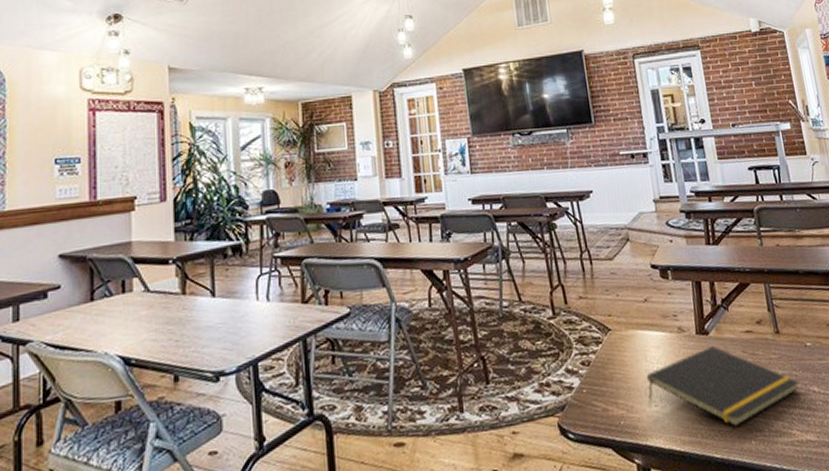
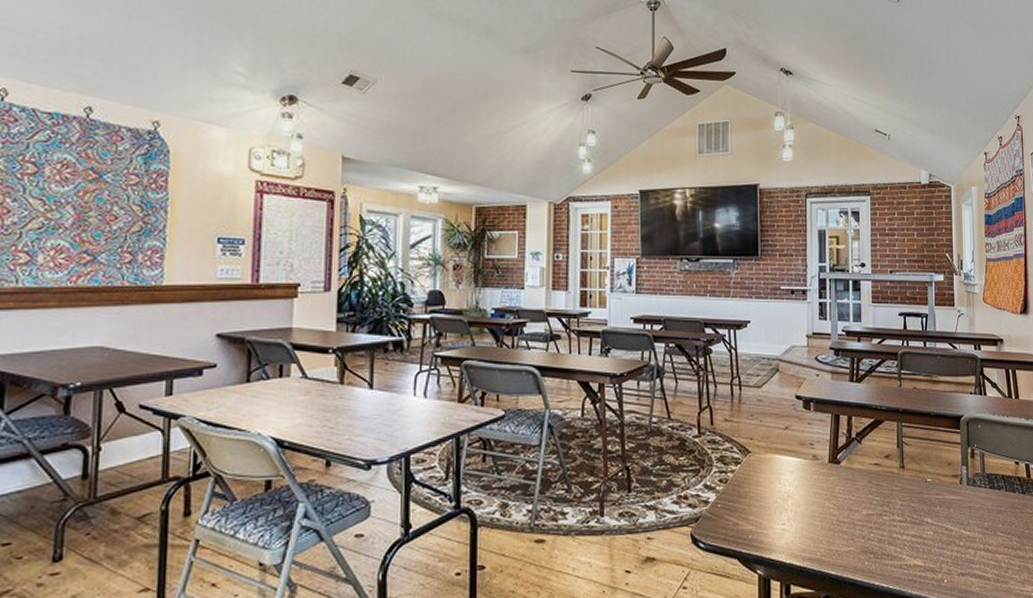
notepad: present [646,345,799,427] -> none [777,474,915,548]

